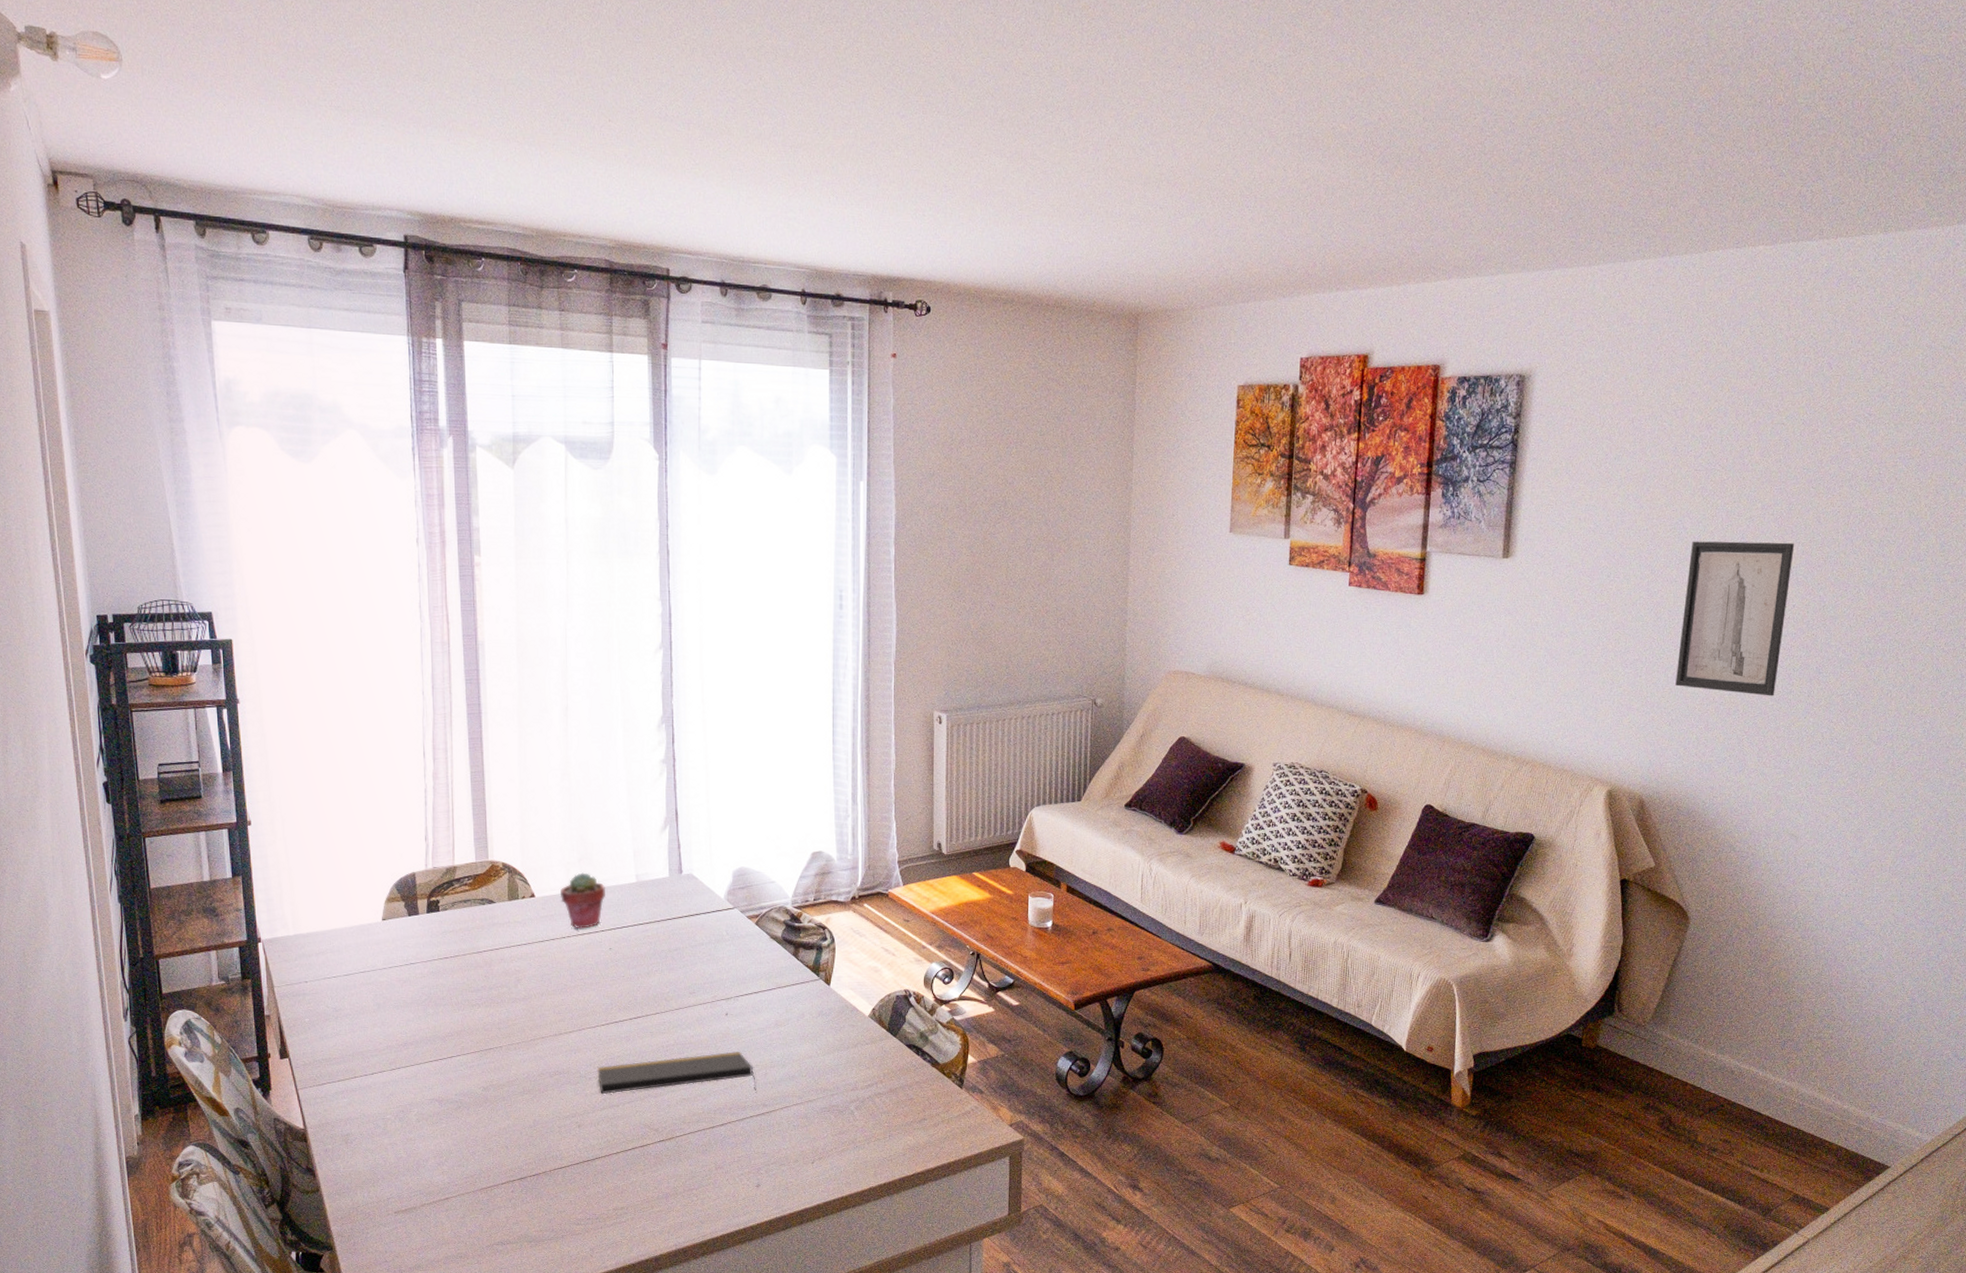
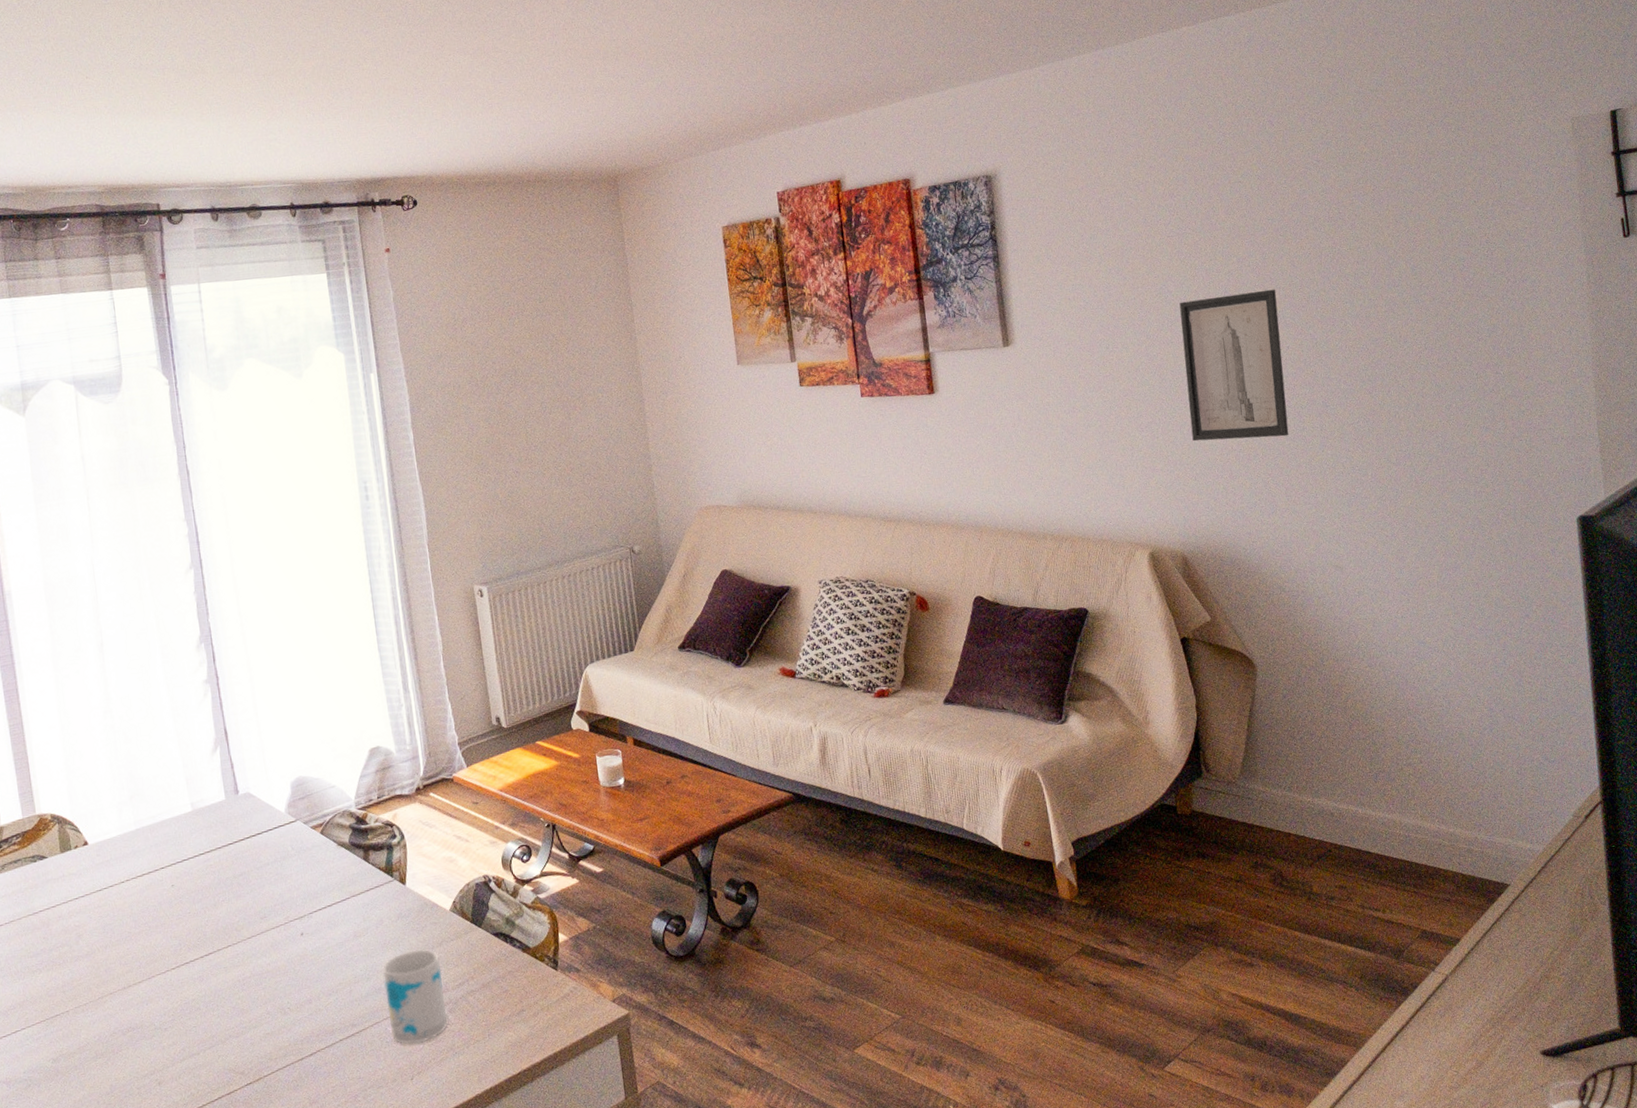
potted succulent: present [559,872,605,930] -> none [113,810,162,871]
notepad: present [597,1052,757,1095] -> none [172,972,344,1045]
mug: none [797,1047,853,1132] -> present [382,949,448,1044]

